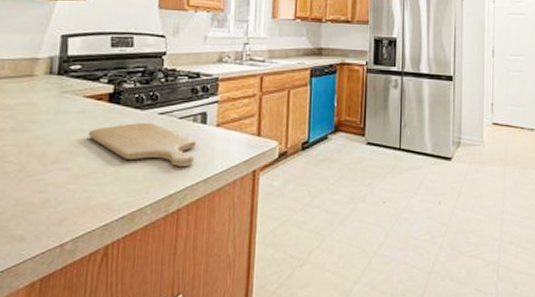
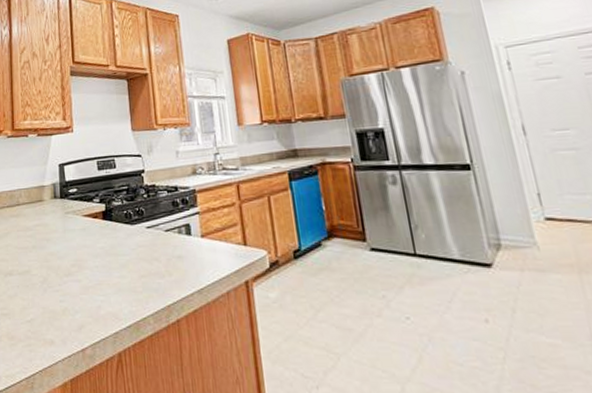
chopping board: present [88,122,196,168] -> none [90,235,185,279]

